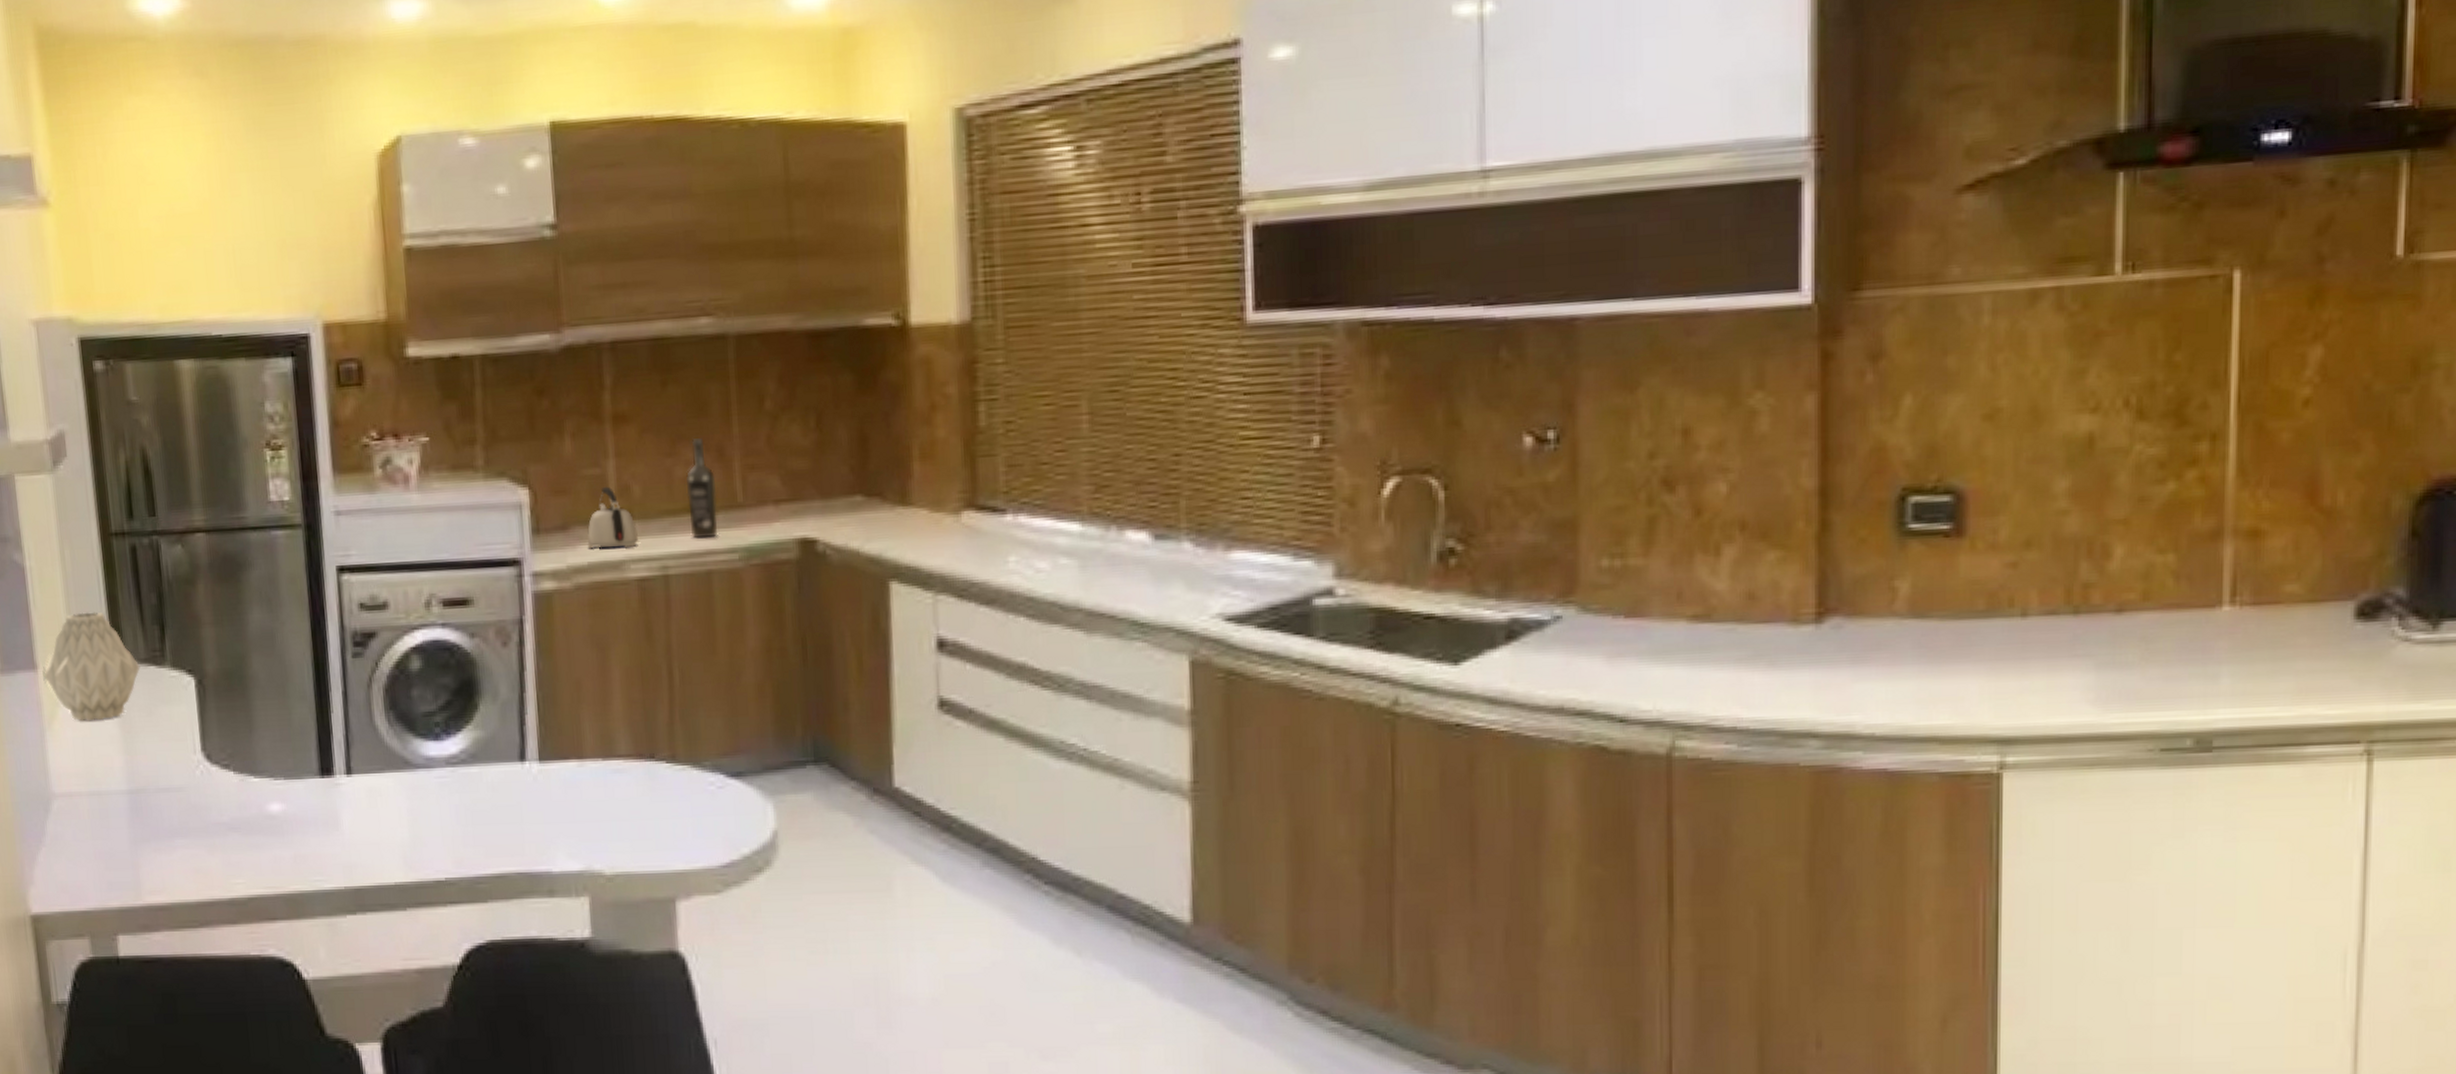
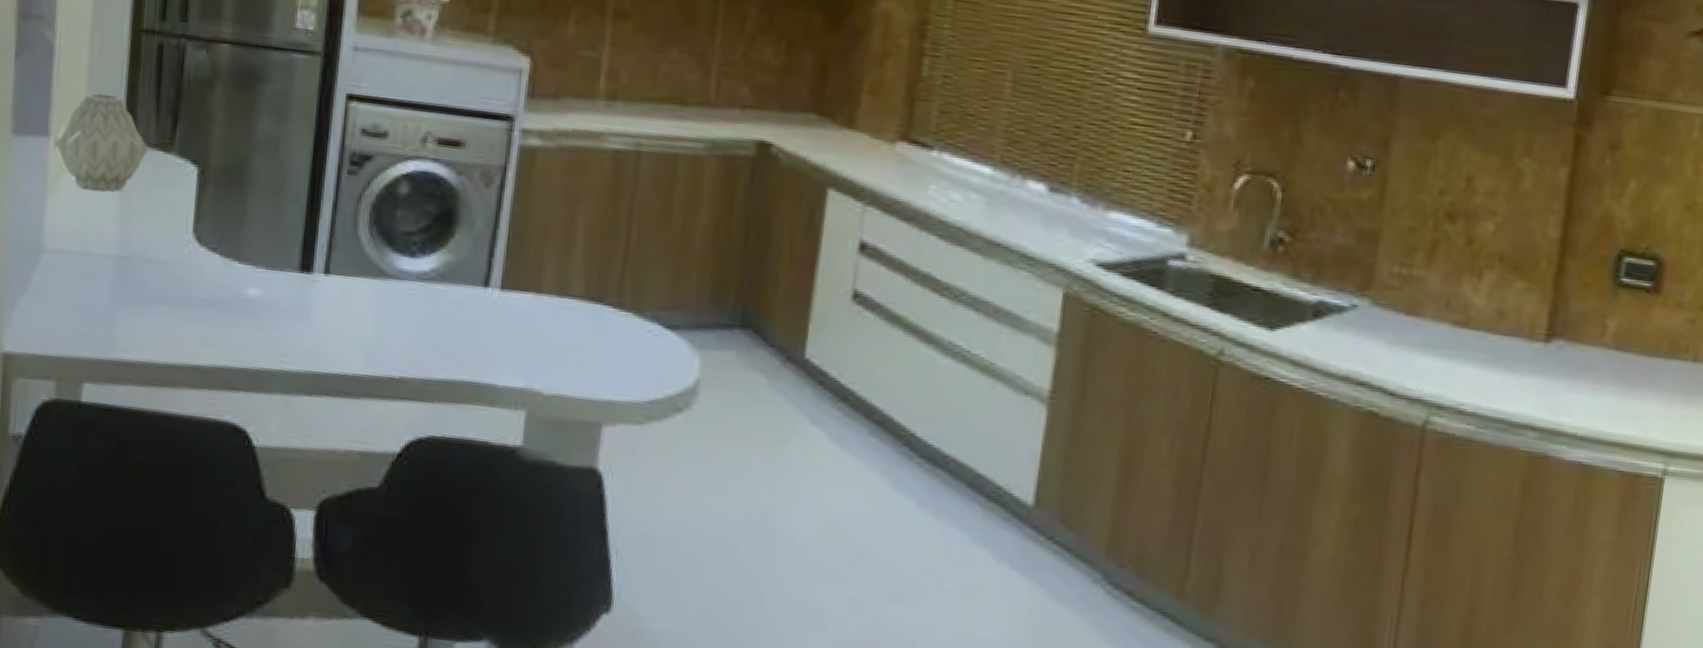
kettle: present [587,486,639,549] -> none [574,68,620,123]
wine bottle: present [685,437,718,538] -> none [666,42,695,127]

